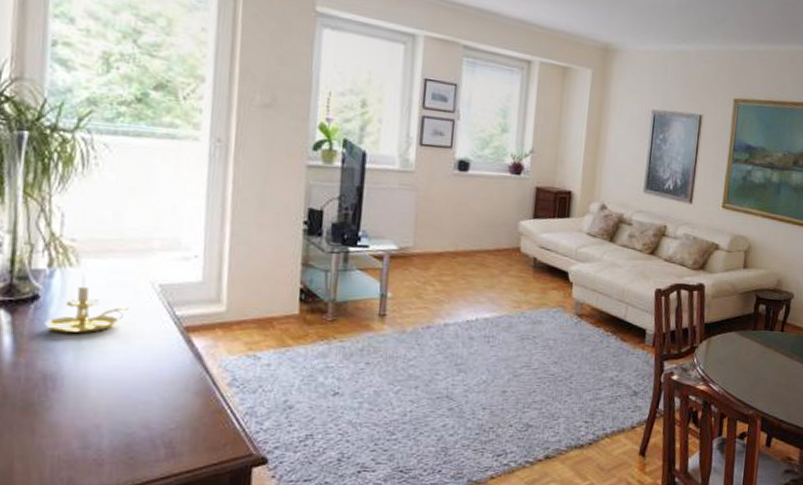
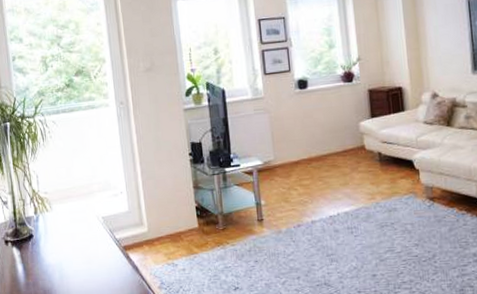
candle holder: present [44,271,129,334] -> none [38,214,87,260]

